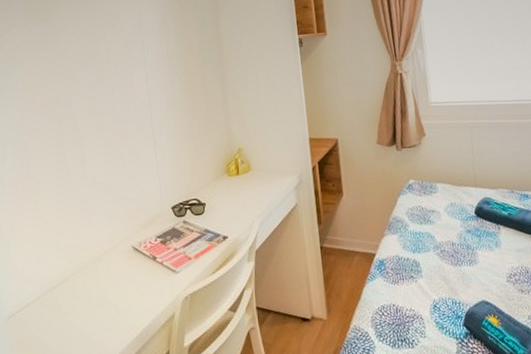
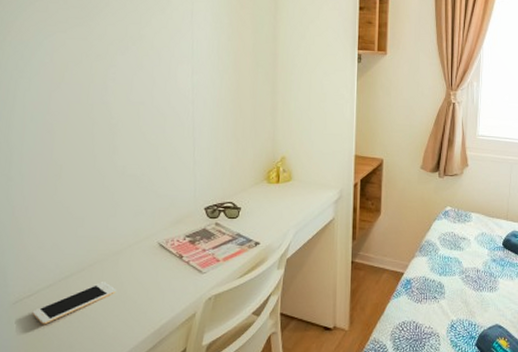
cell phone: none [24,290,98,338] -> present [32,282,116,325]

